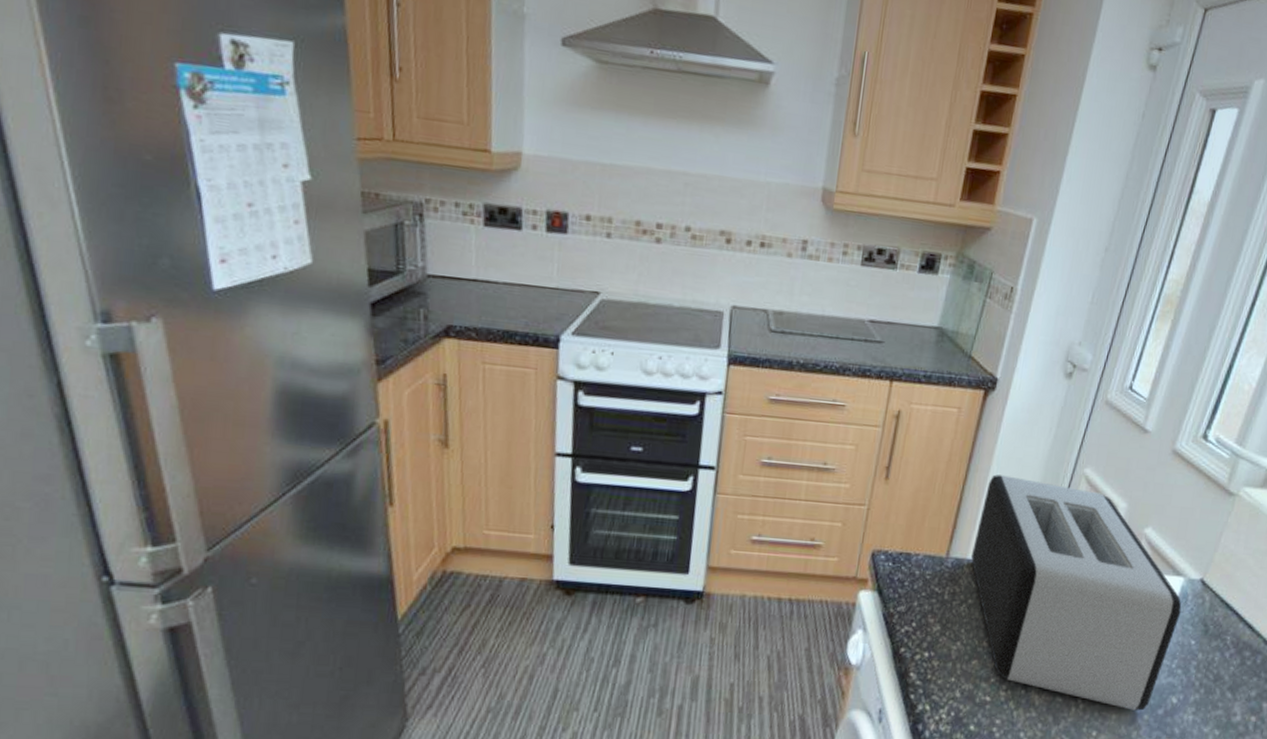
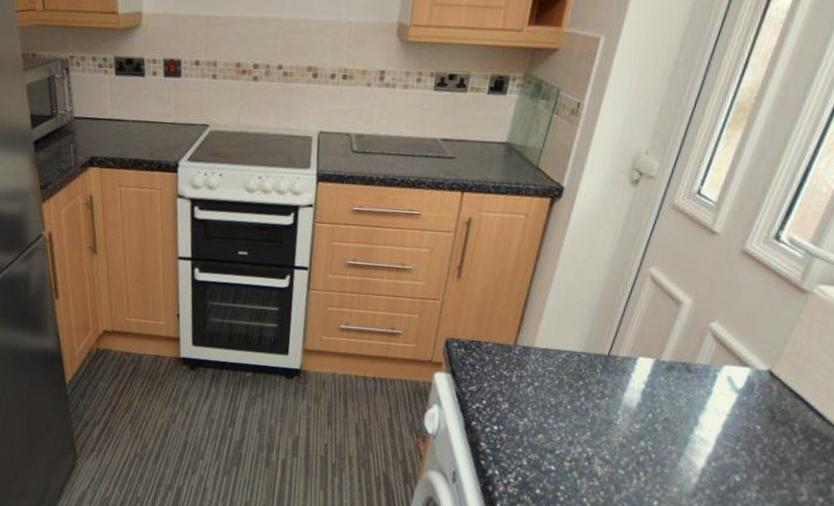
toaster: present [971,474,1182,711] -> none [537,273,748,486]

